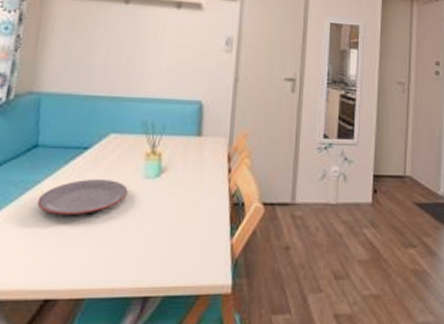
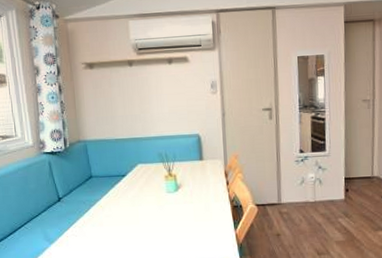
plate: present [37,180,128,214] -> none [100,196,157,220]

